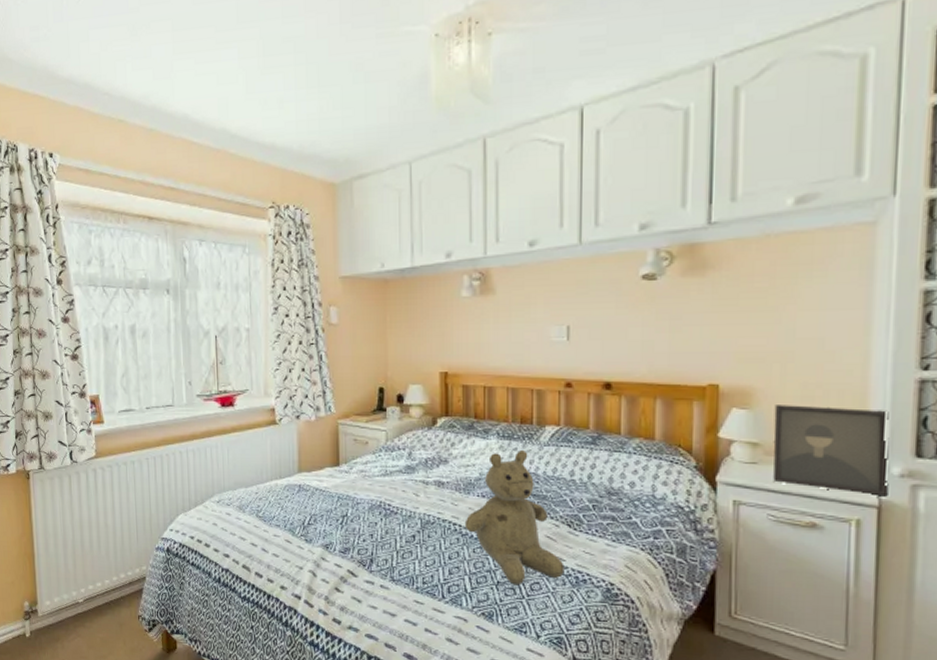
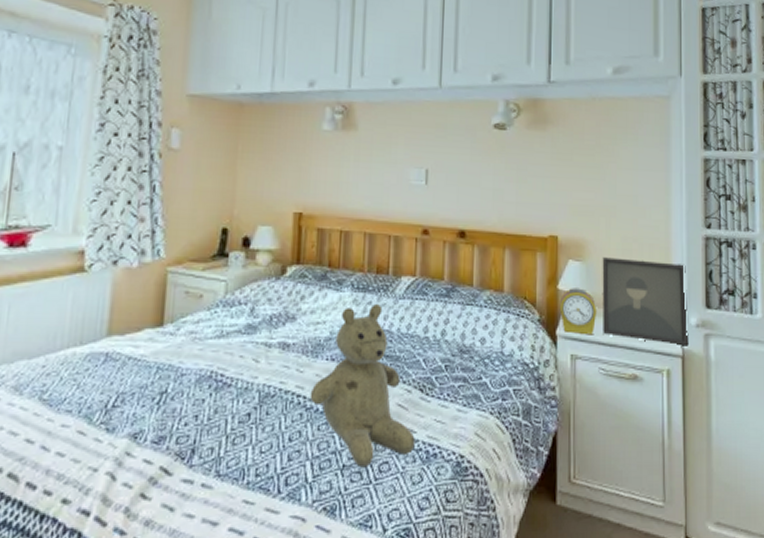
alarm clock: none [720,436,767,483] -> present [559,288,597,335]

